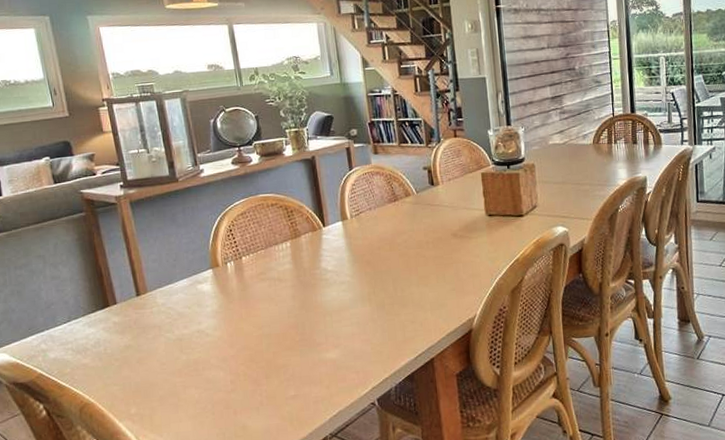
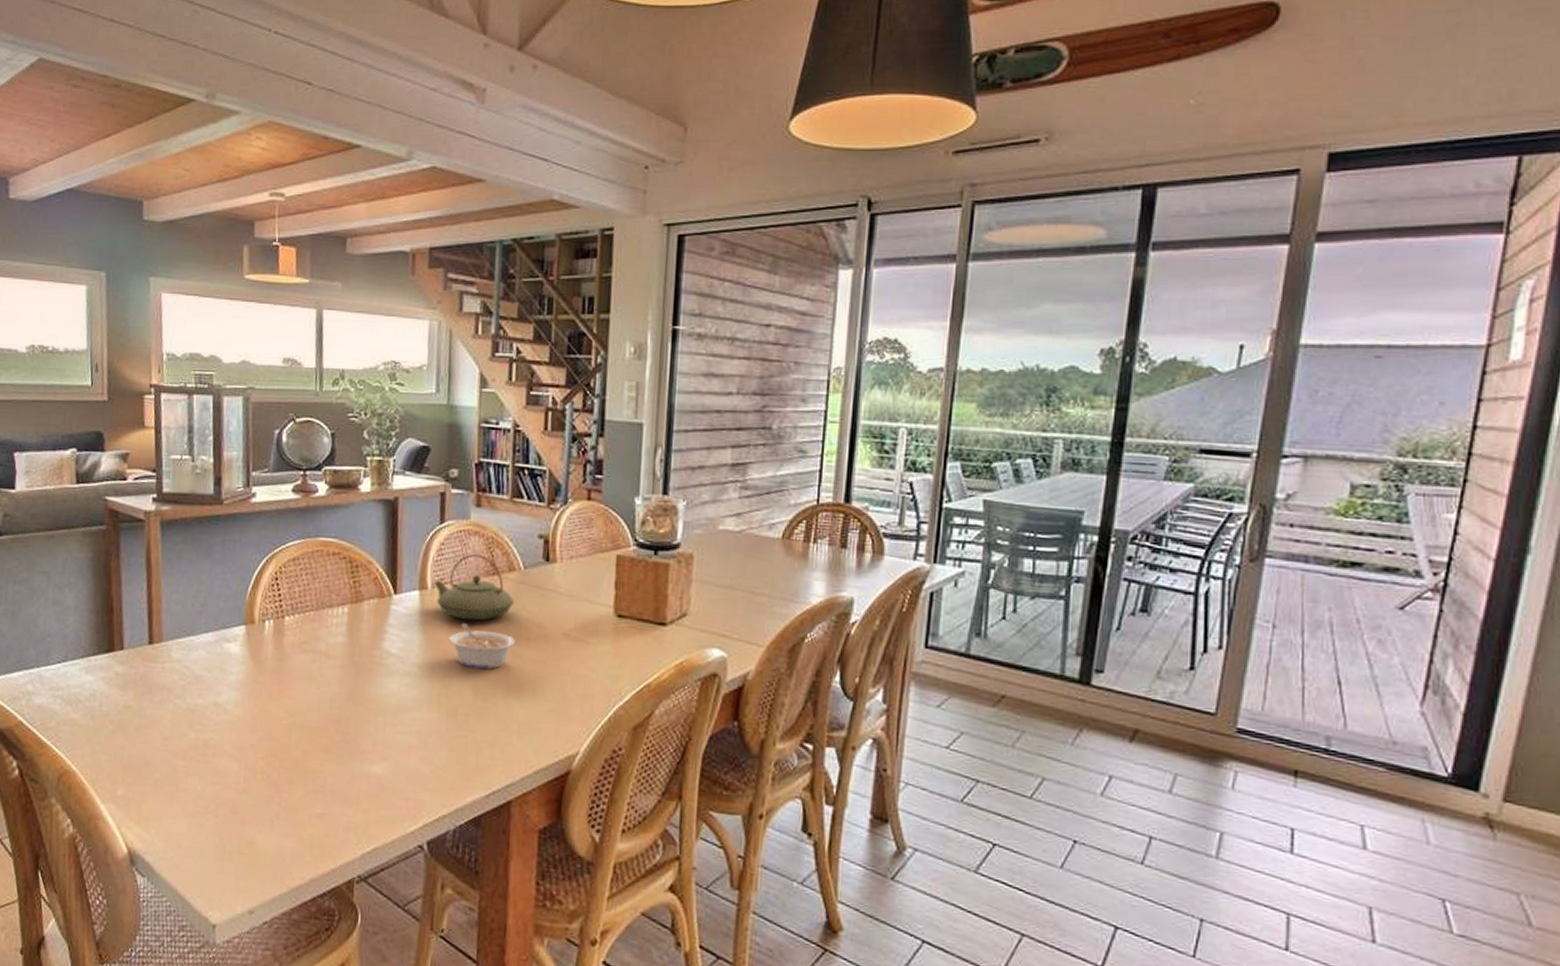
teapot: none [352,188,414,237] -> present [434,553,515,621]
legume: none [369,239,418,270] -> present [449,623,515,669]

